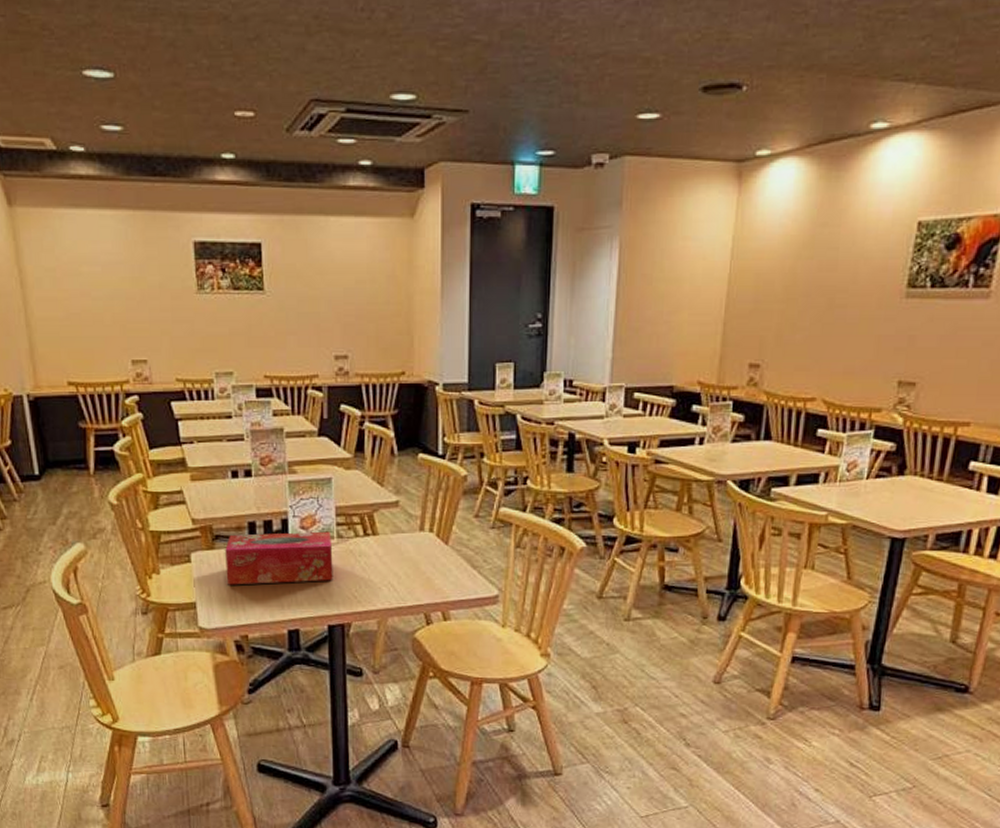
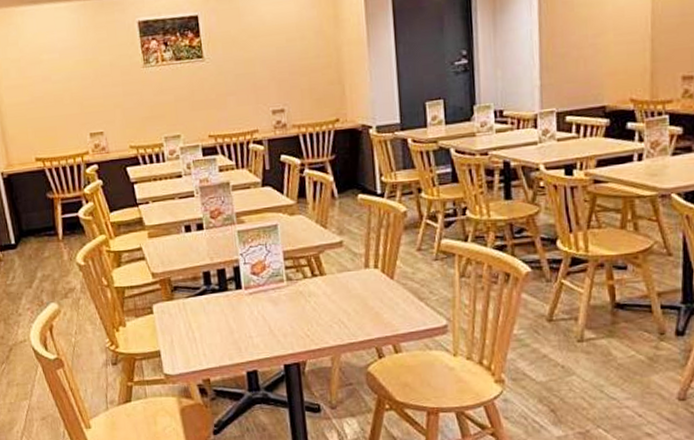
tissue box: present [225,531,333,585] -> none [183,275,286,333]

